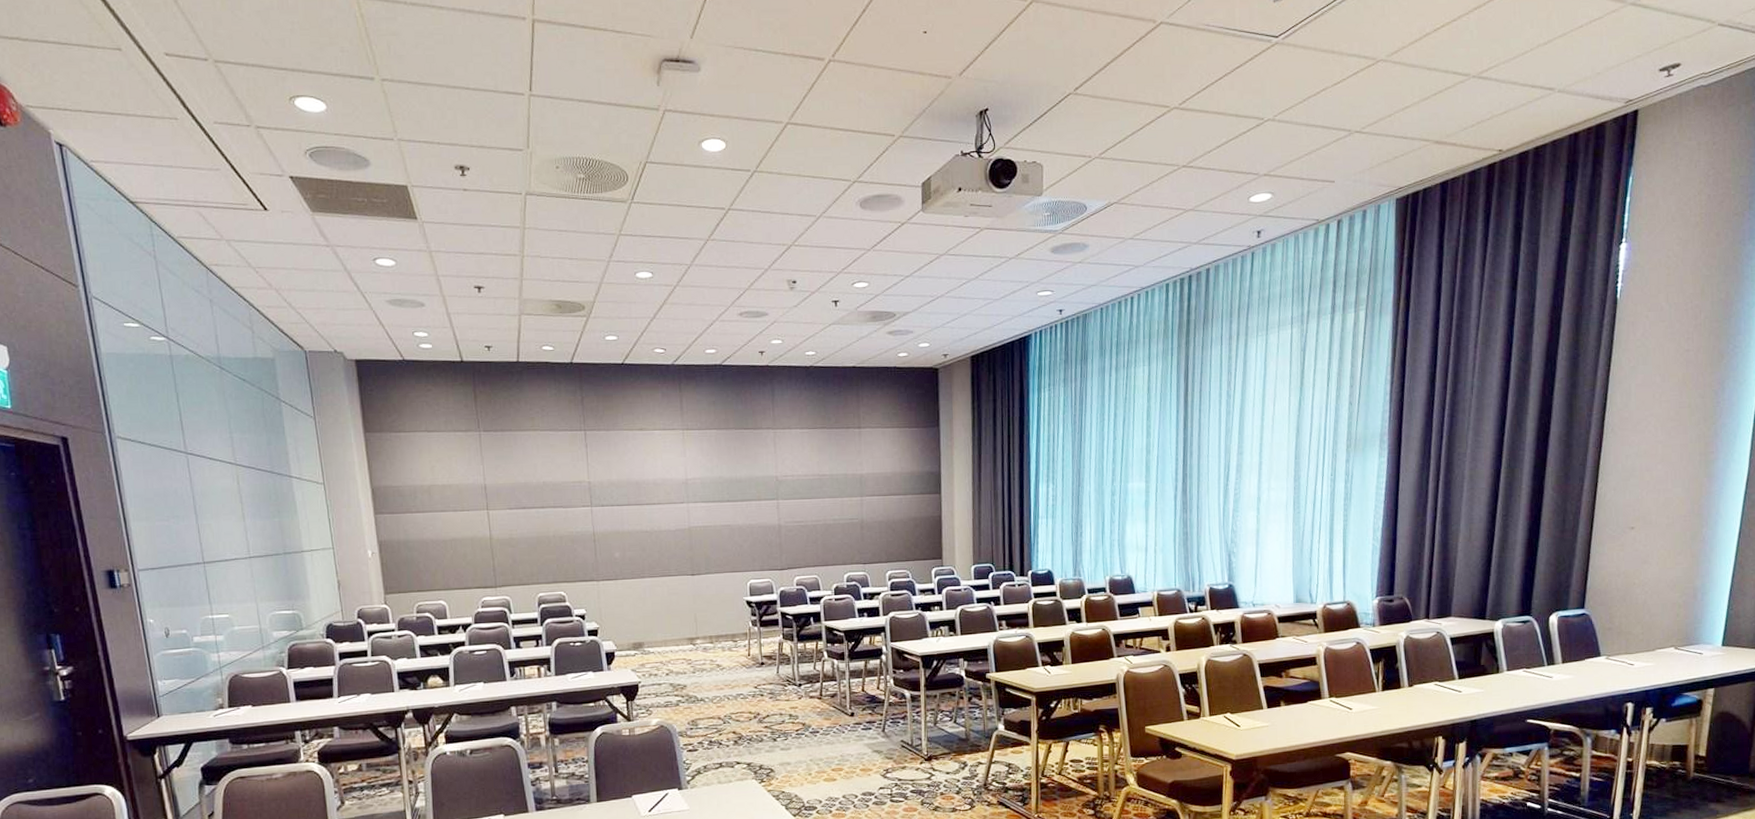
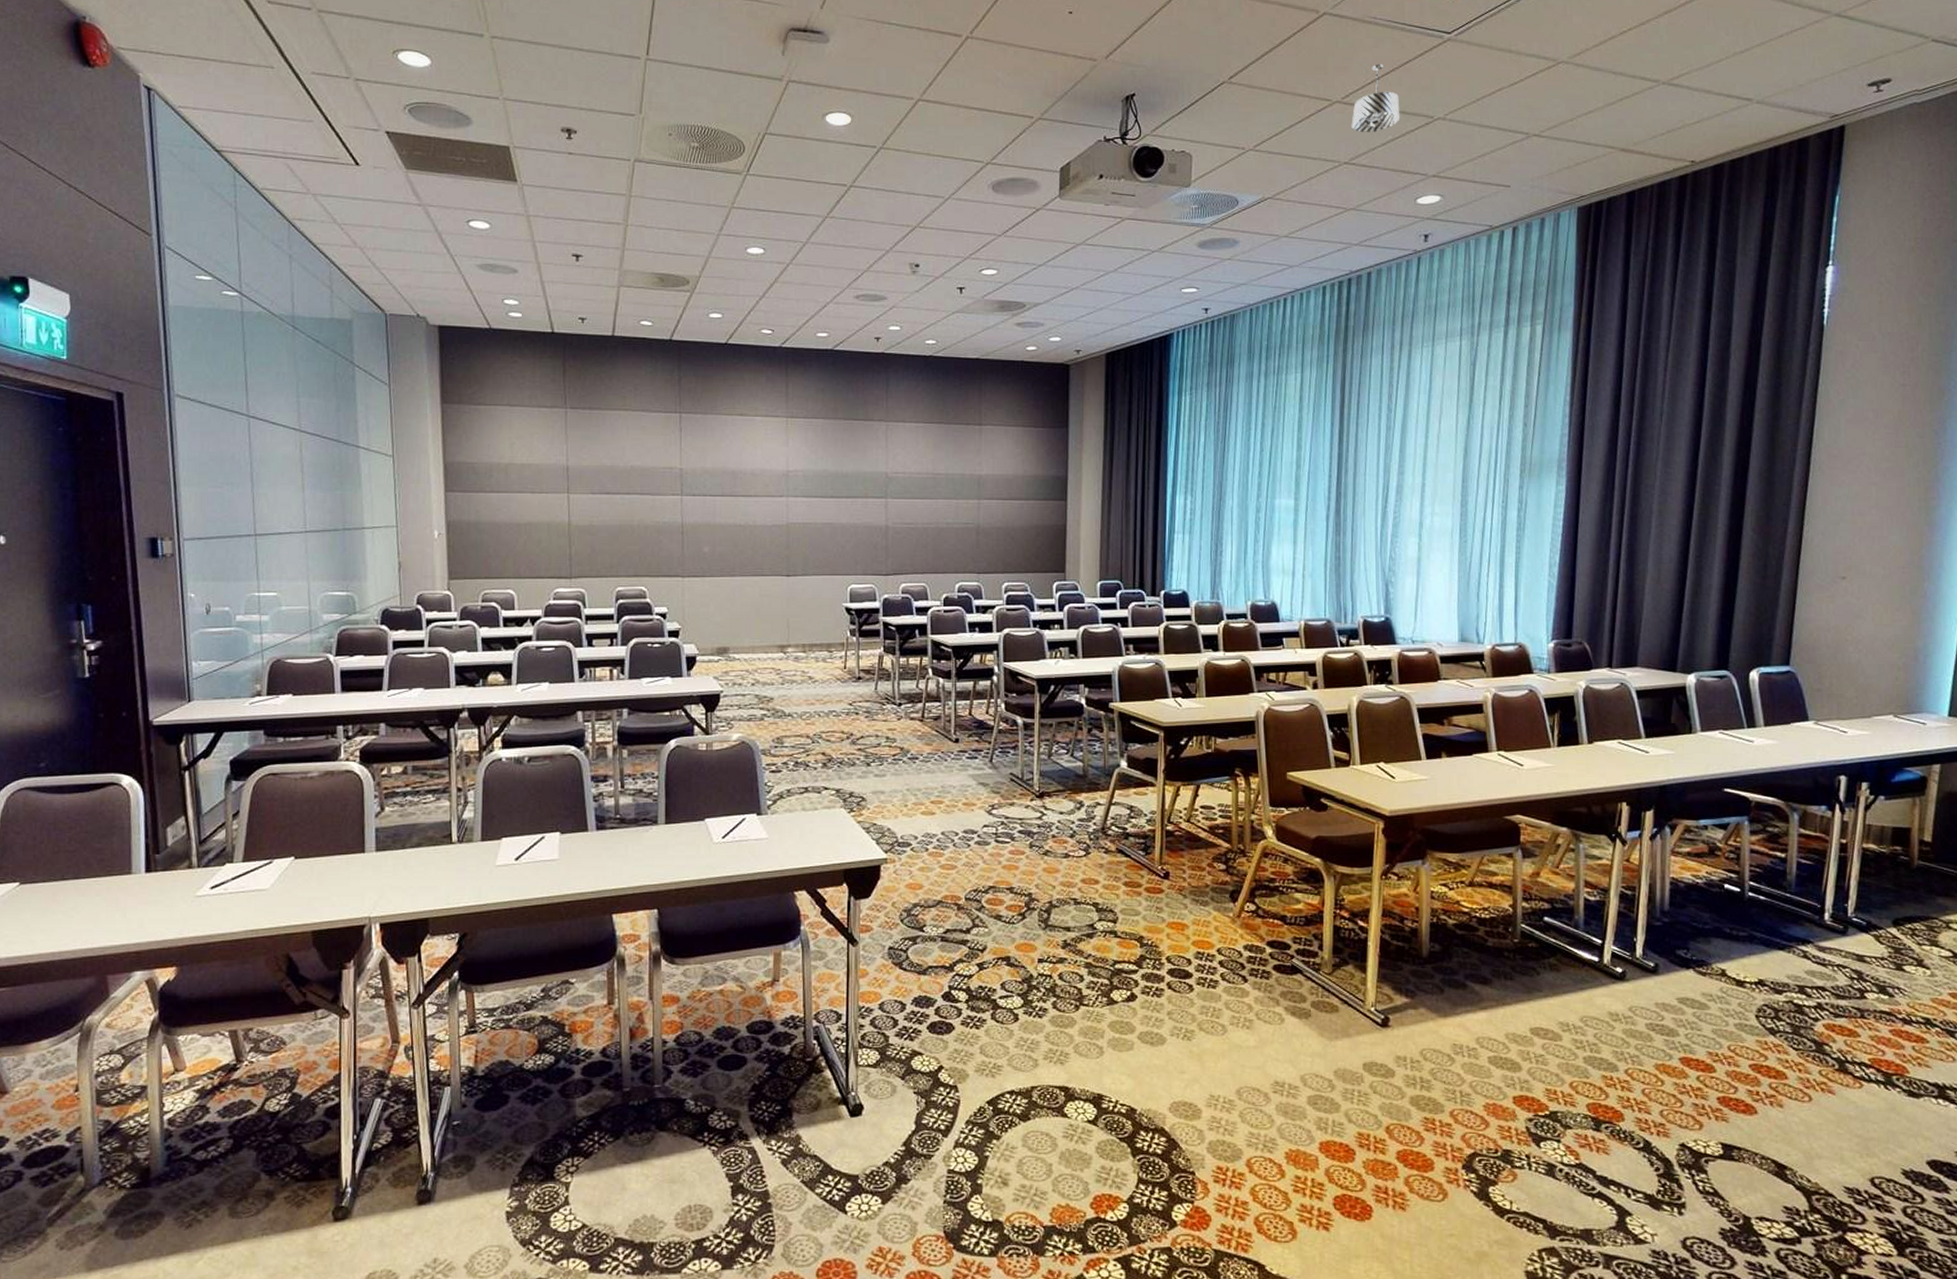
pendant light: none [1188,69,1233,136] -> present [1351,64,1400,132]

